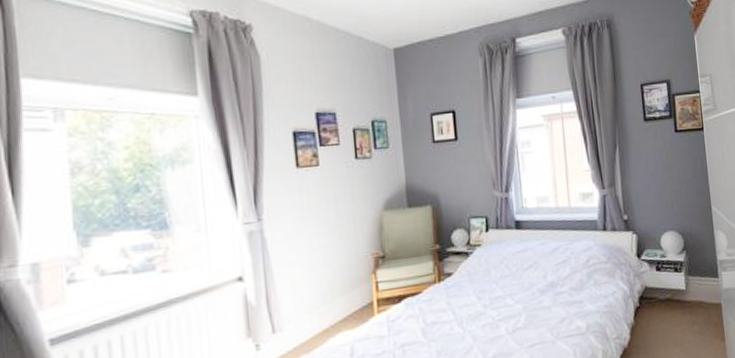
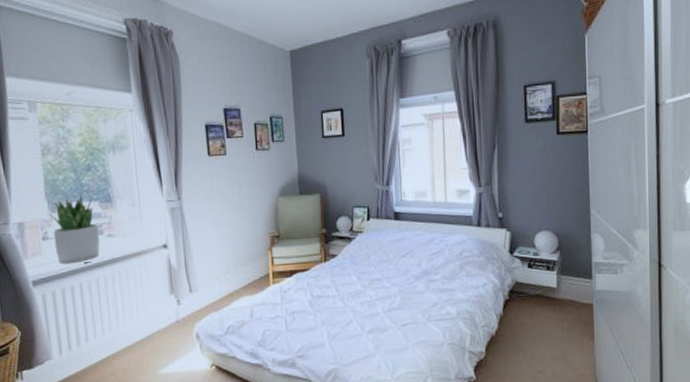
planter: none [79,219,151,314] -> present [50,193,100,265]

